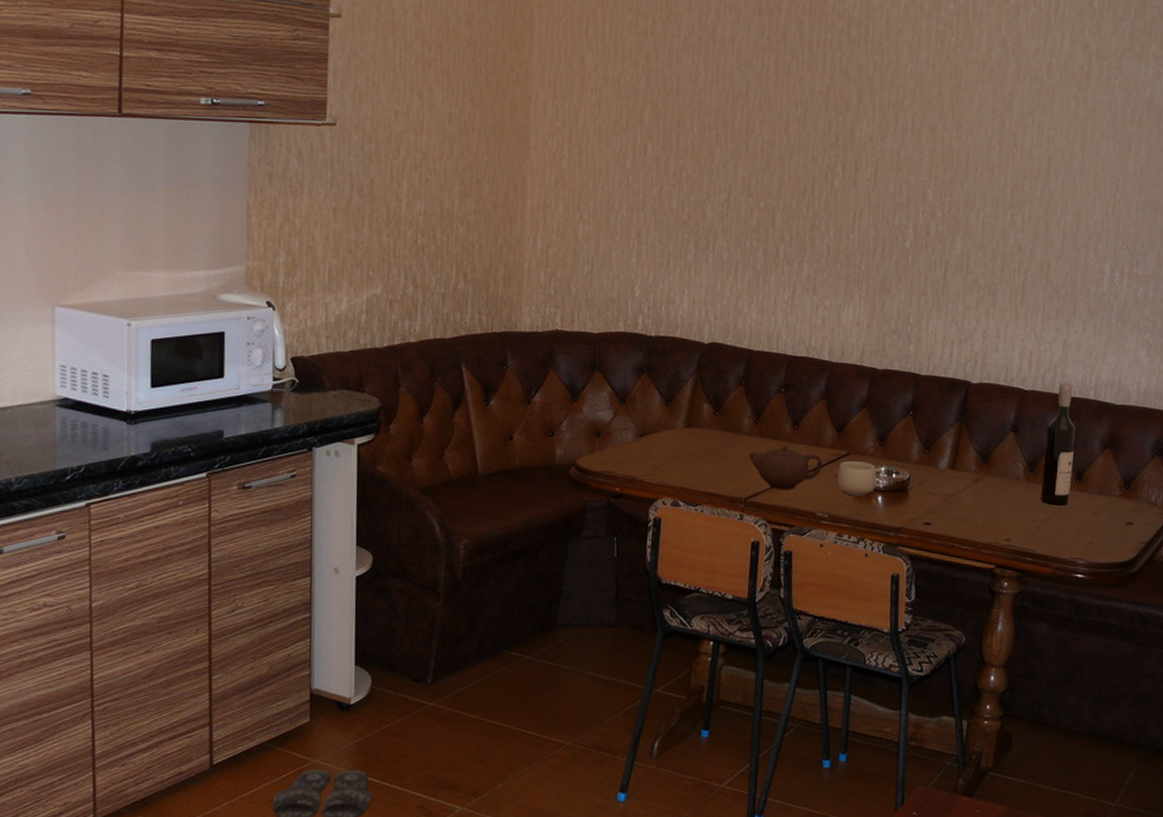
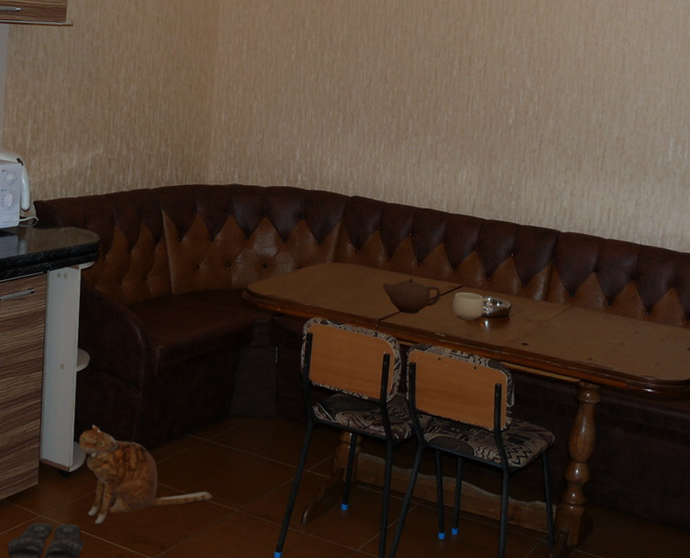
cat: none [362,644,537,769] -> present [79,425,212,525]
bottle: present [1040,383,1076,505] -> none [616,233,646,333]

